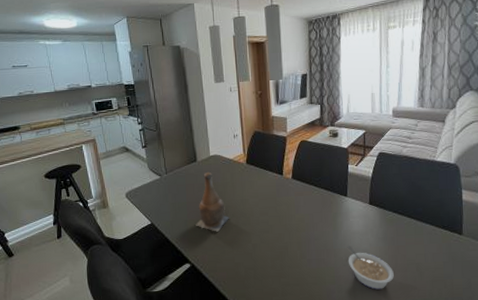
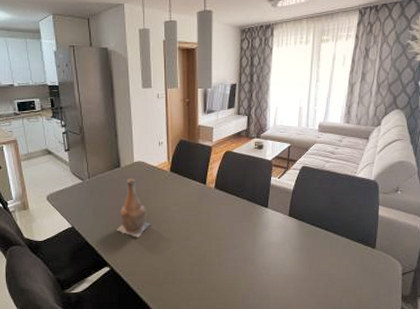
legume: present [347,246,394,290] -> none [264,255,307,297]

